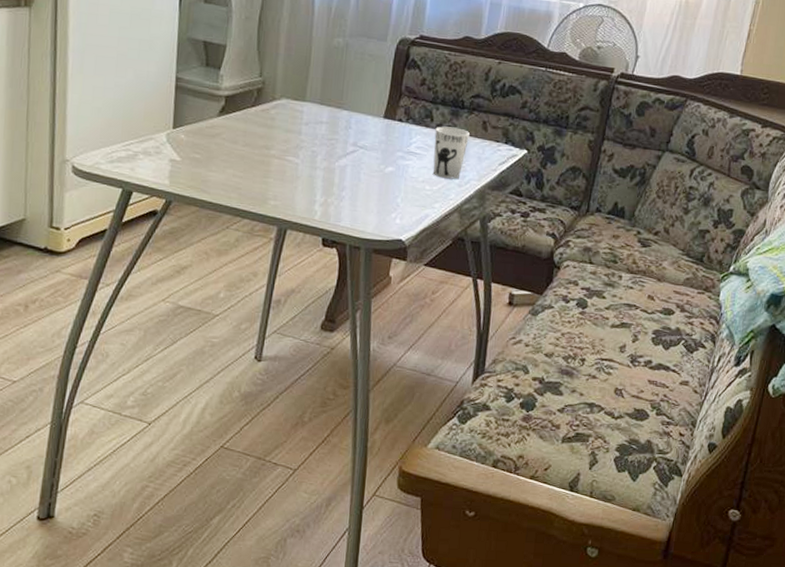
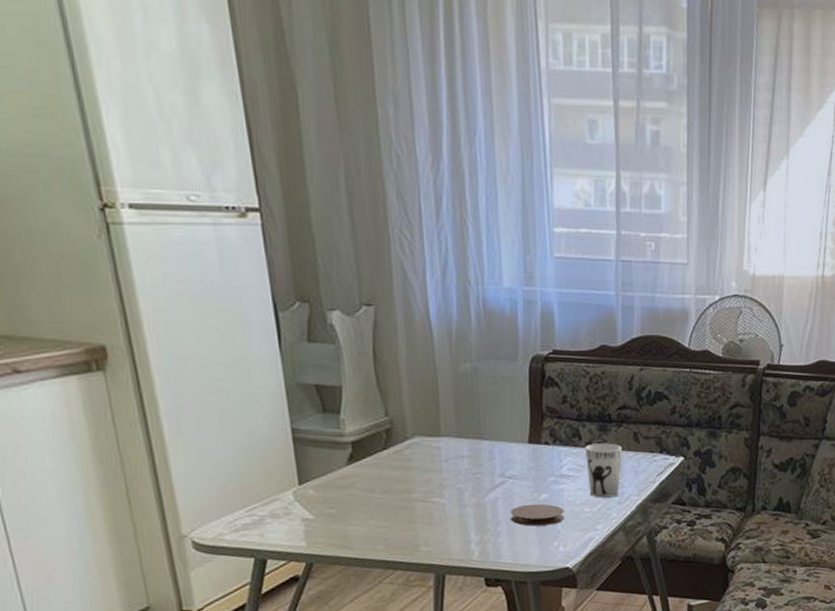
coaster: none [355,174,407,197] -> present [510,503,565,526]

